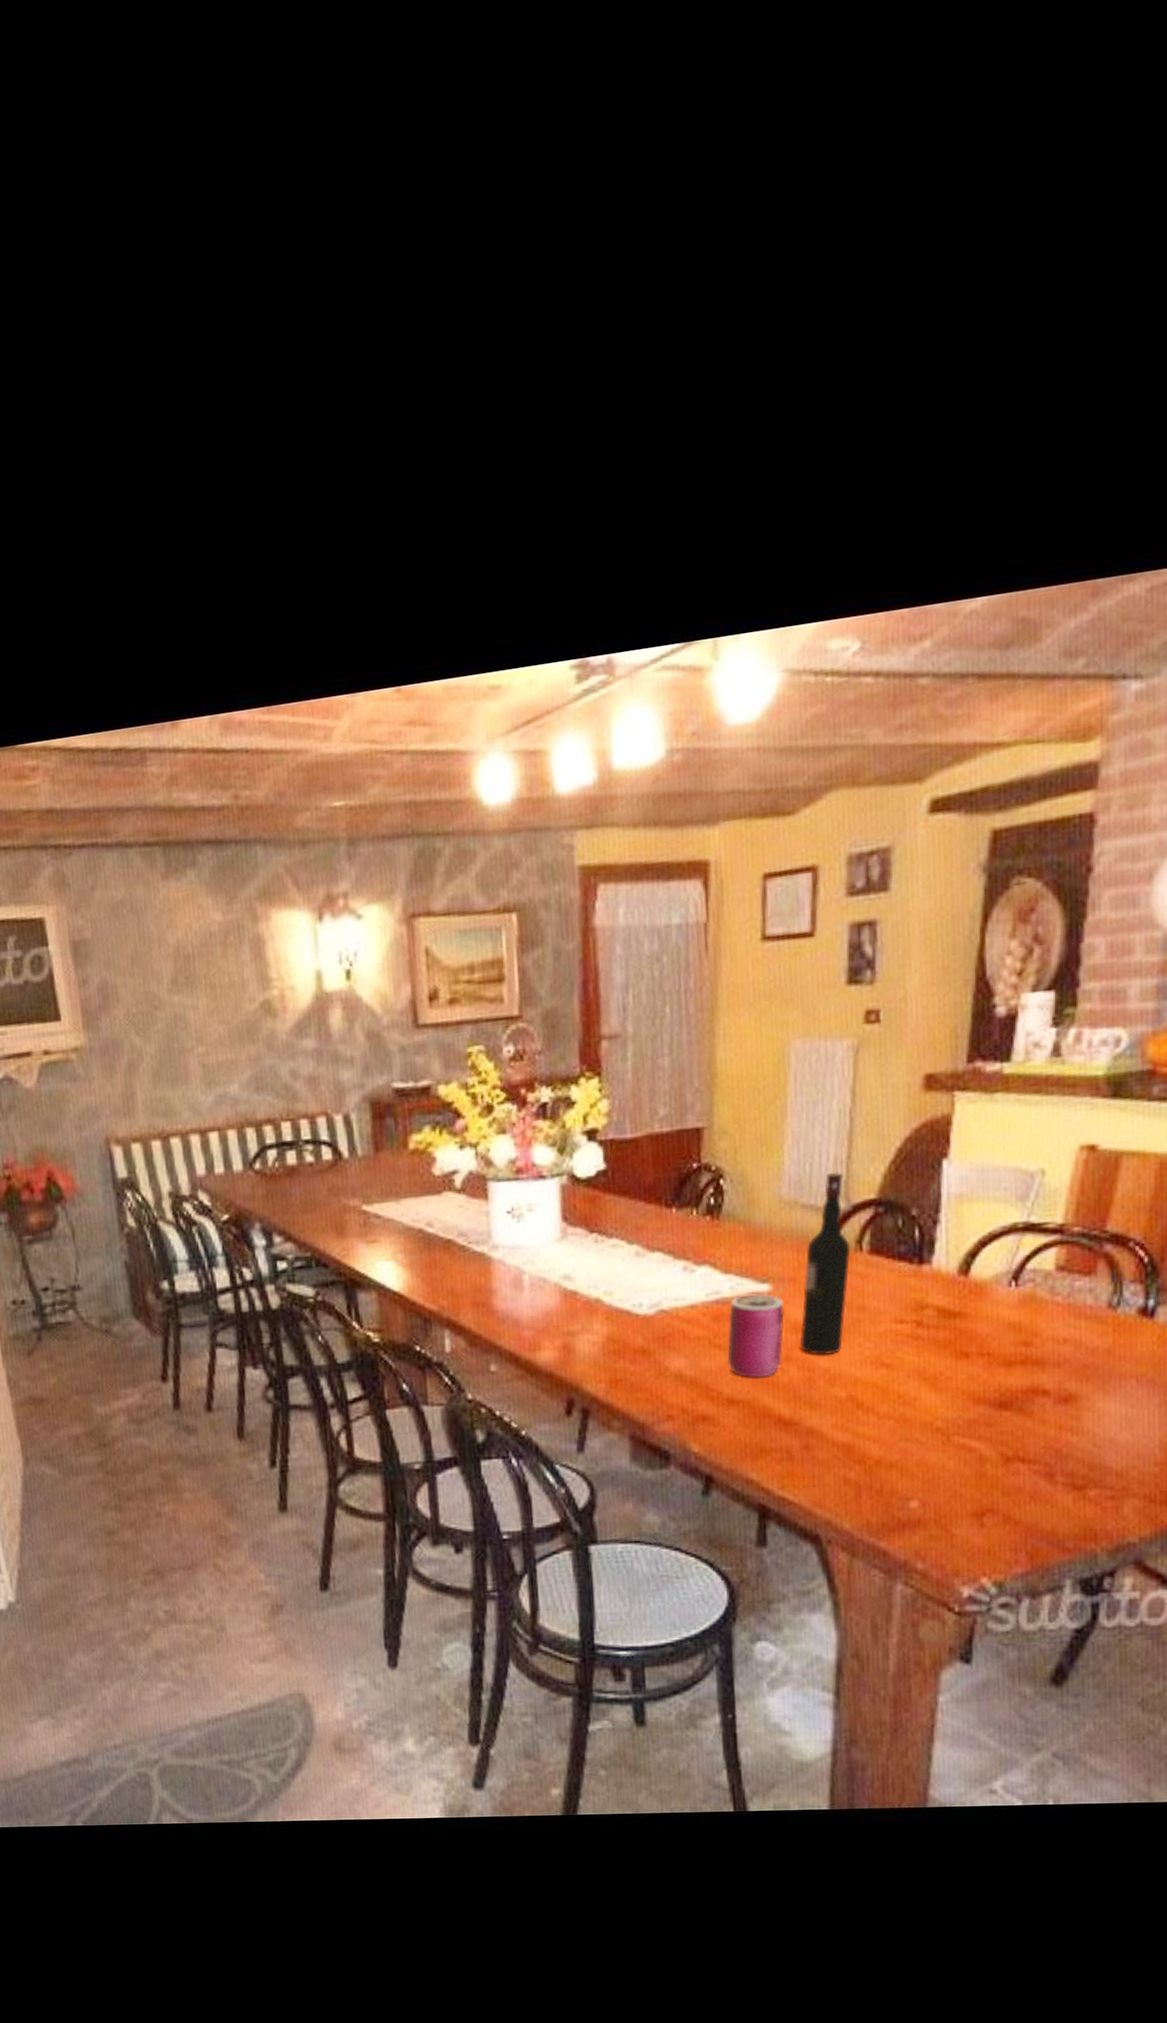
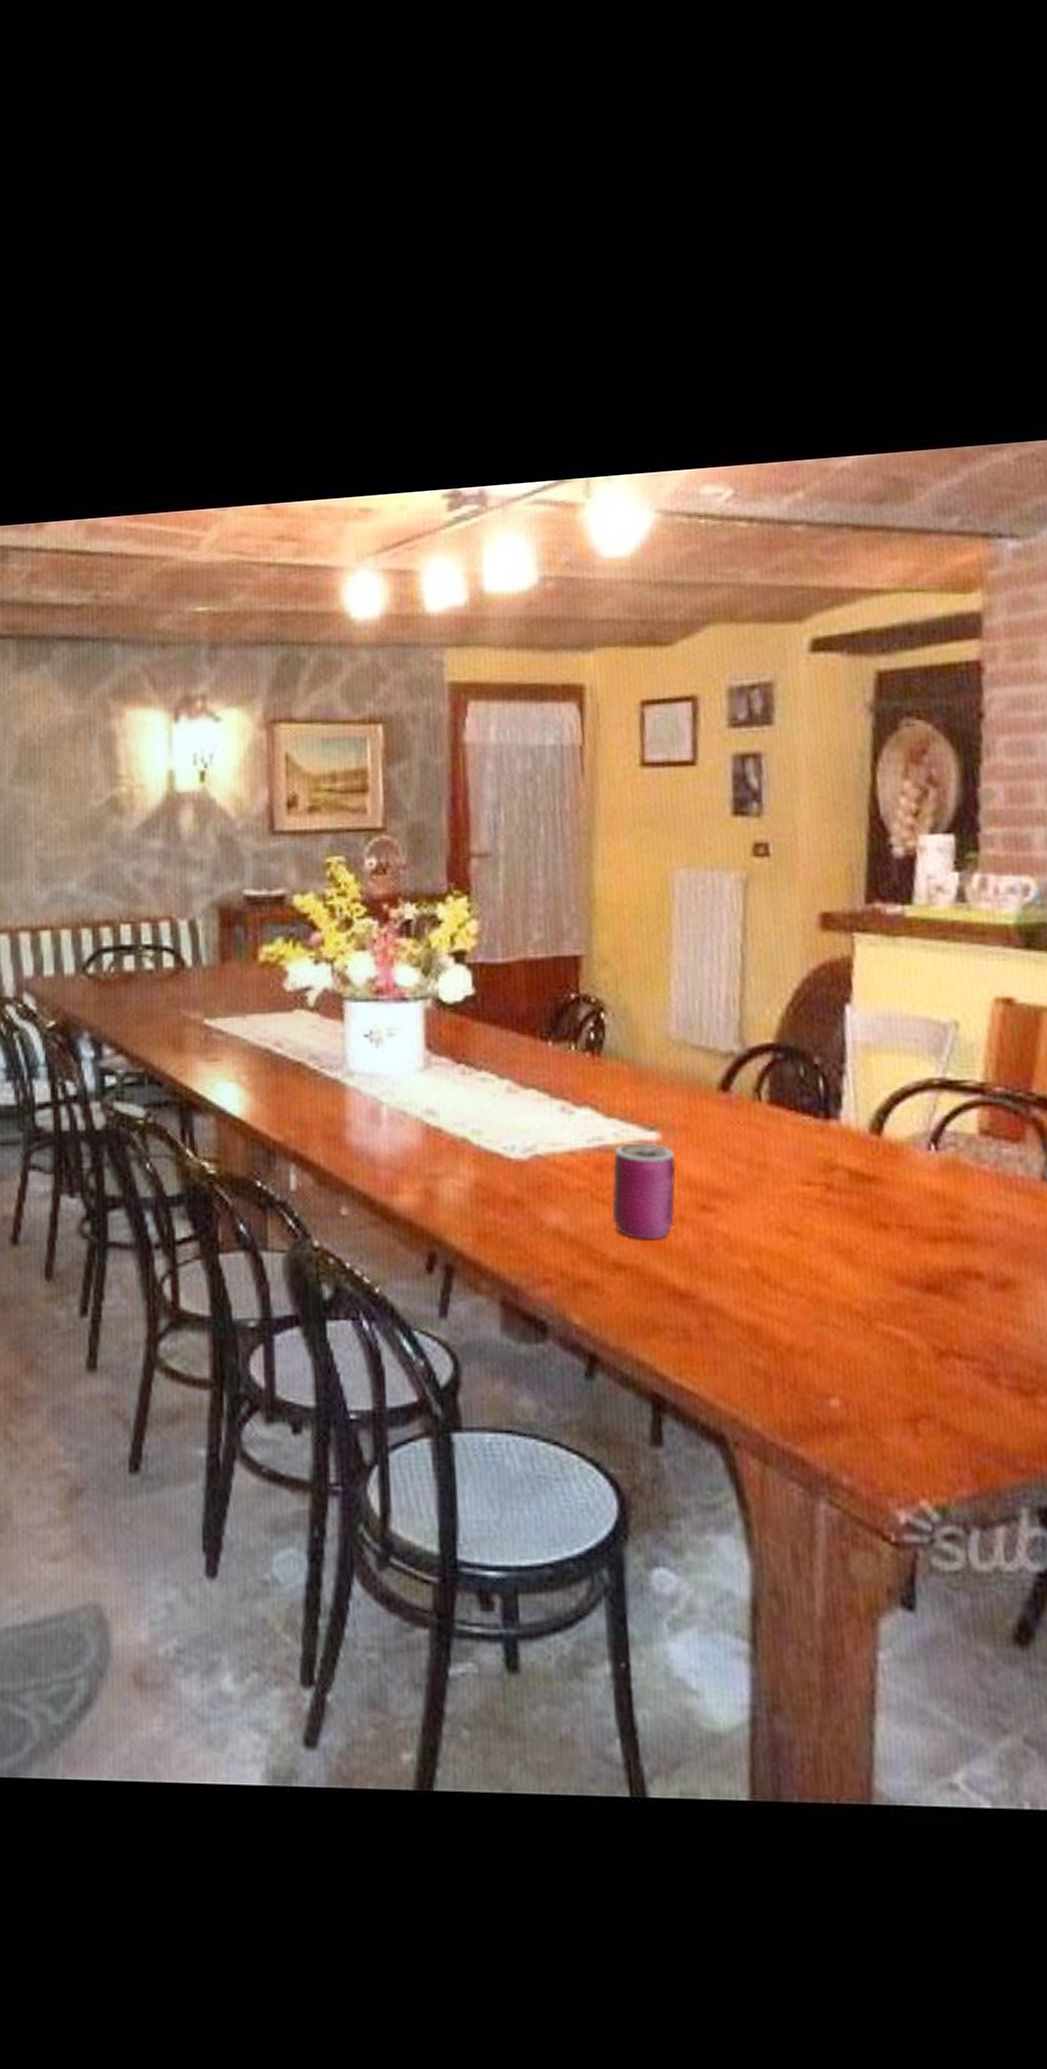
wine bottle: present [799,1172,851,1356] -> none [693,1013,749,1219]

